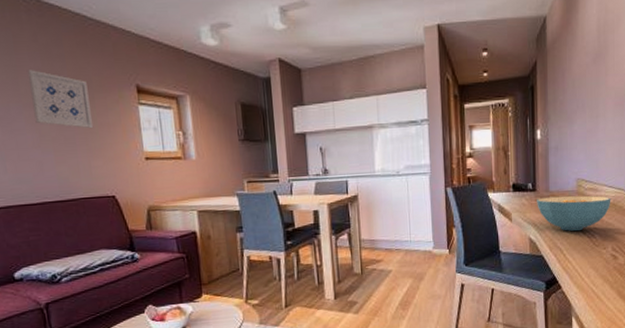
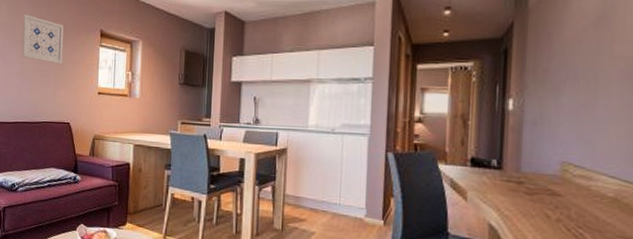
cereal bowl: present [537,195,611,231] -> none [502,178,613,225]

